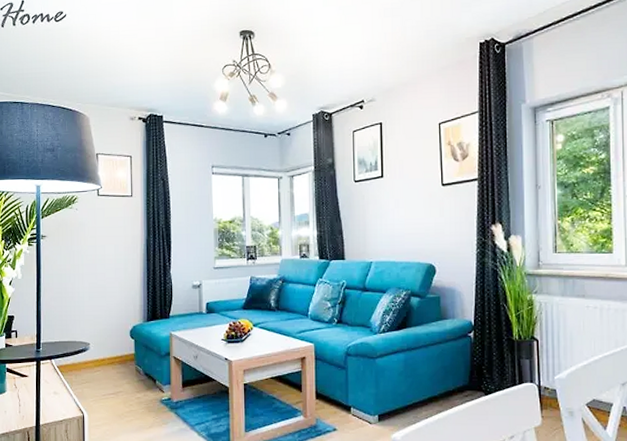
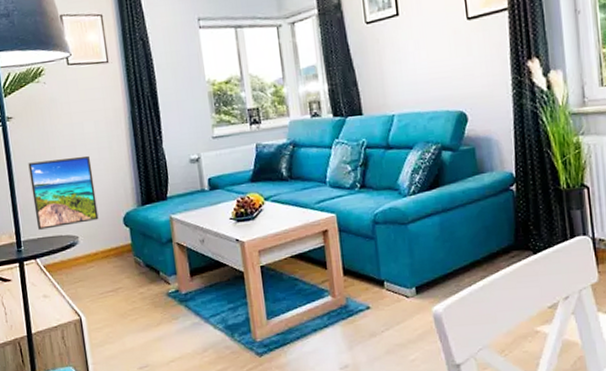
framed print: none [54,274,109,334] -> present [28,155,99,230]

